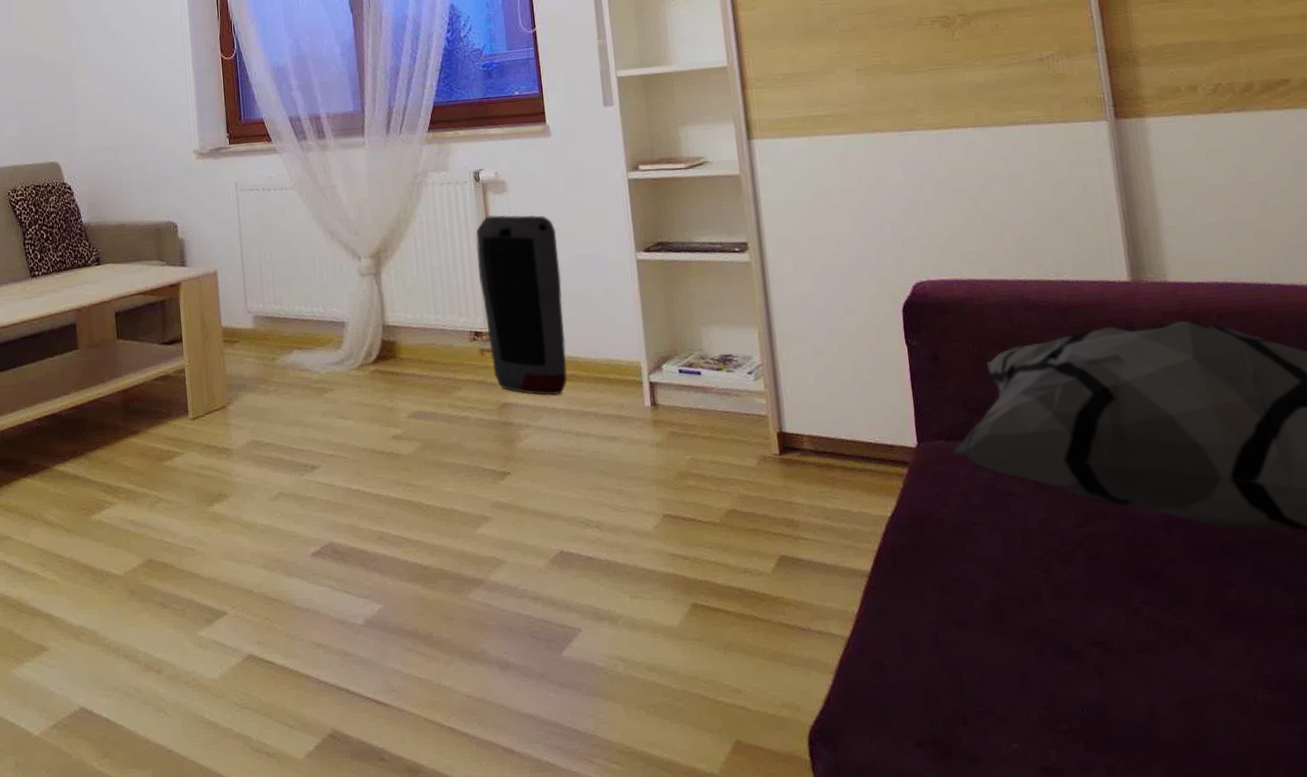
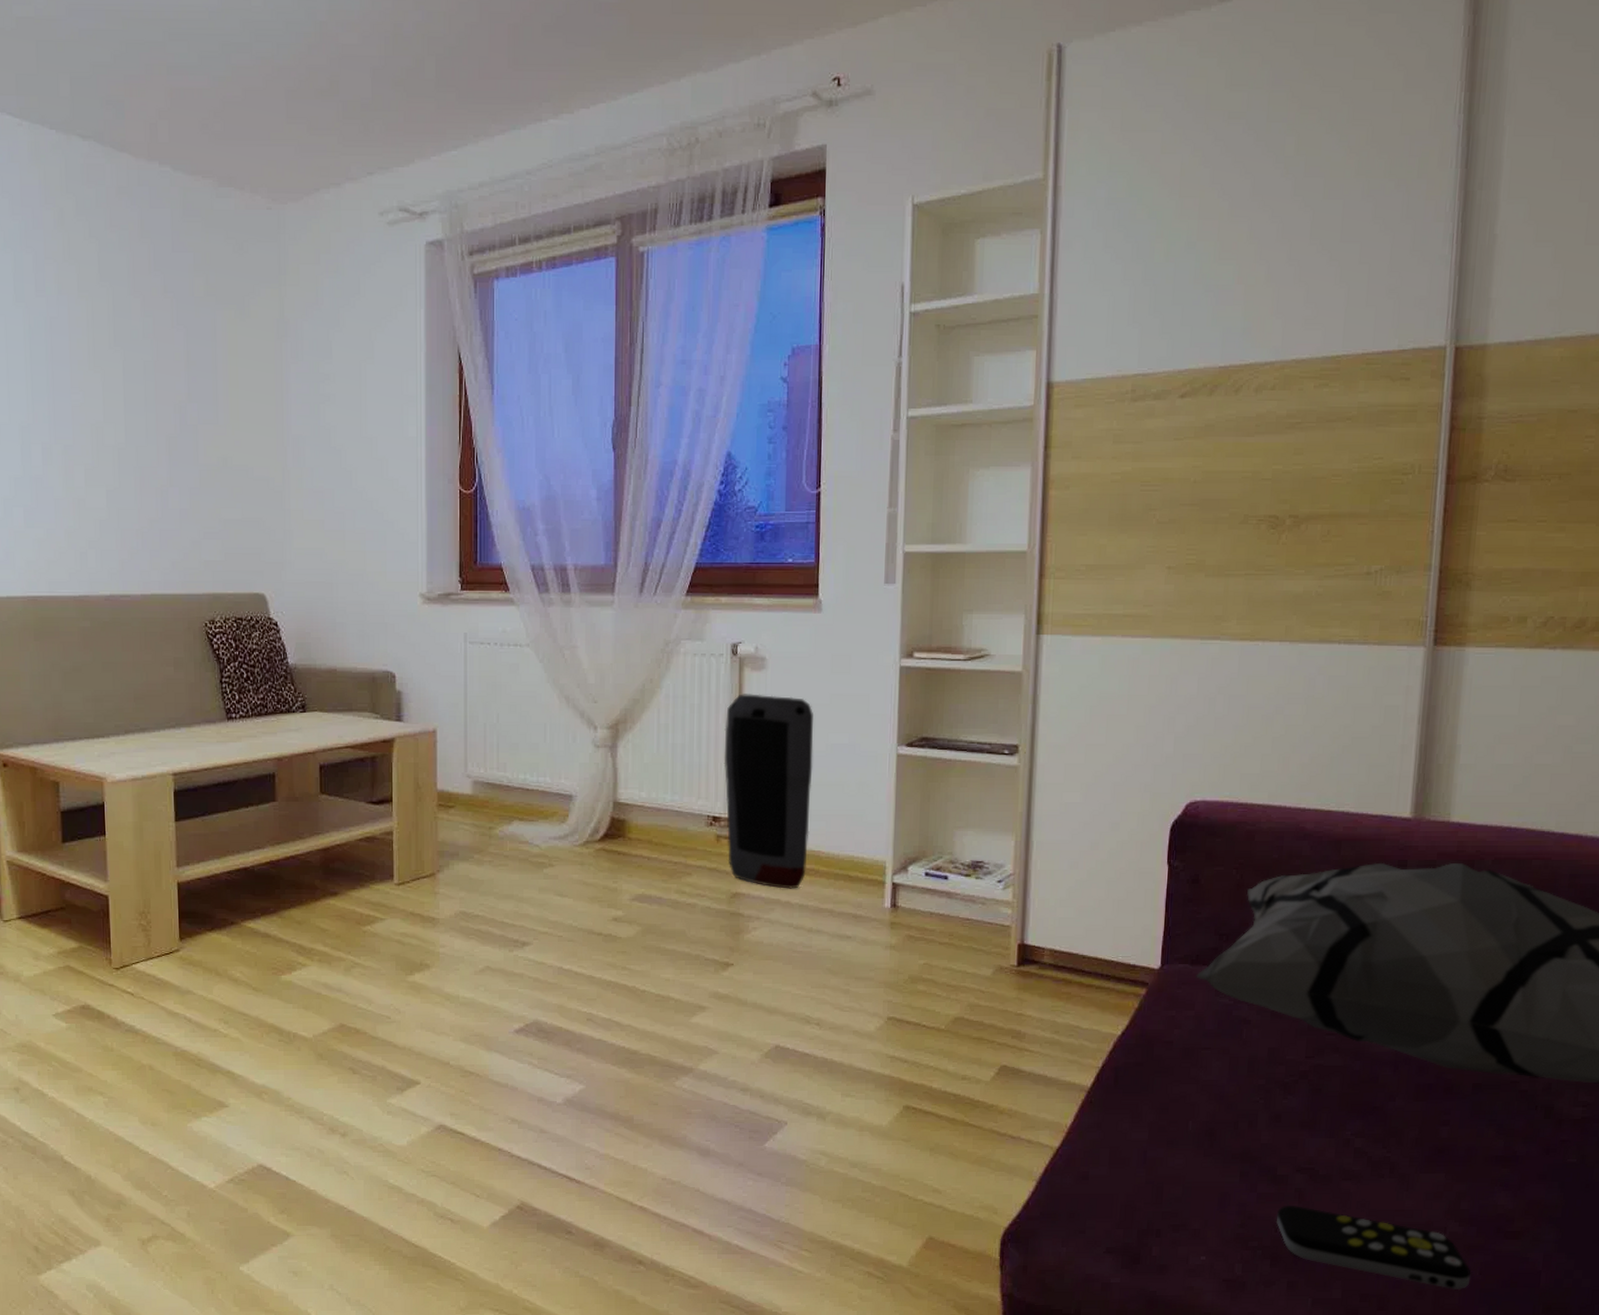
remote control: none [1081,682,1294,765] -> present [1277,1205,1471,1291]

